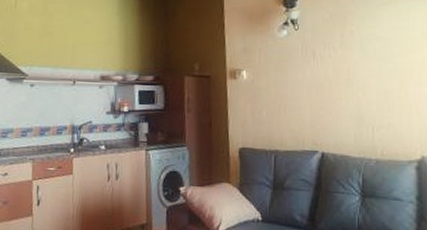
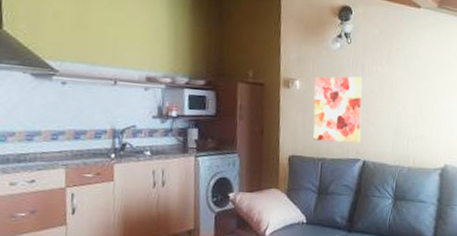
wall art: none [261,63,318,134] -> present [313,76,363,143]

